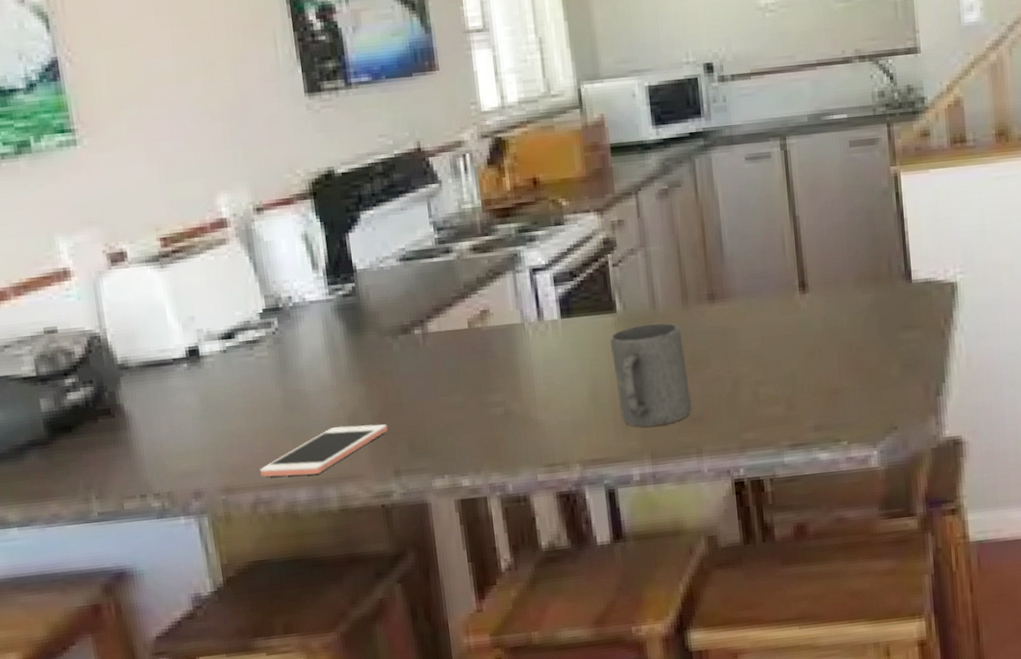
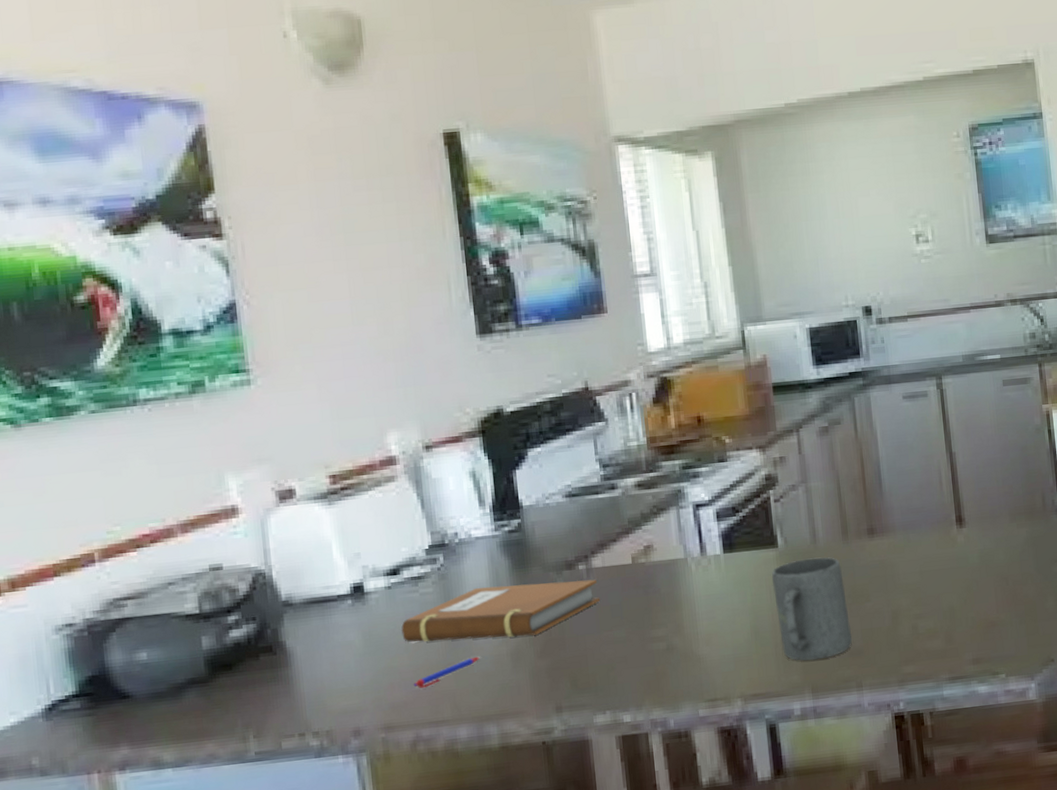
notebook: none [237,344,437,406] -> present [400,579,601,642]
pen: none [251,420,318,452] -> present [413,656,480,689]
cell phone: present [260,424,388,477] -> none [421,660,550,714]

